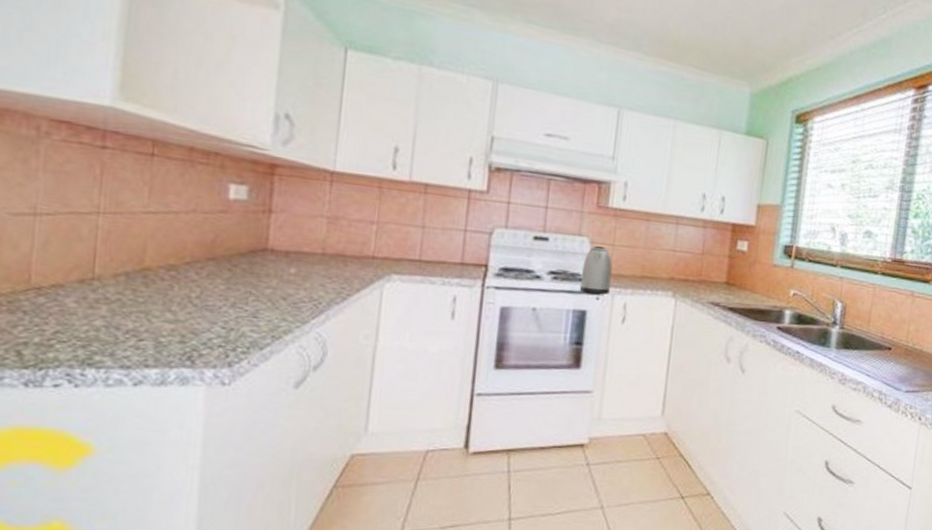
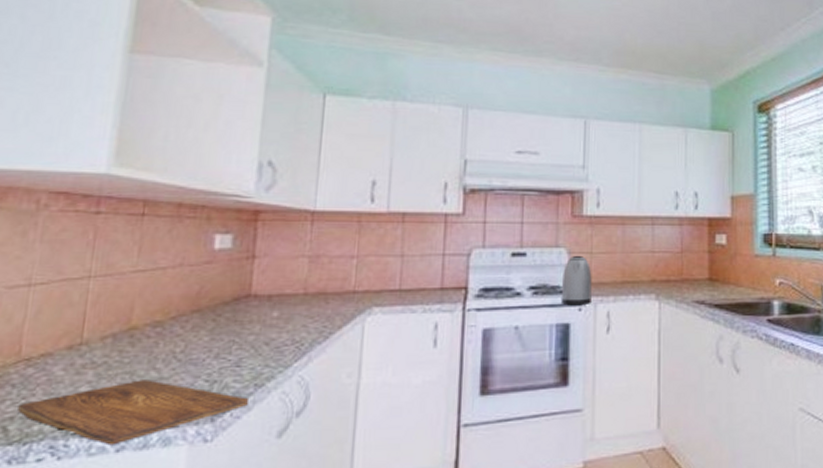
cutting board: none [31,320,266,379] -> present [17,379,248,446]

